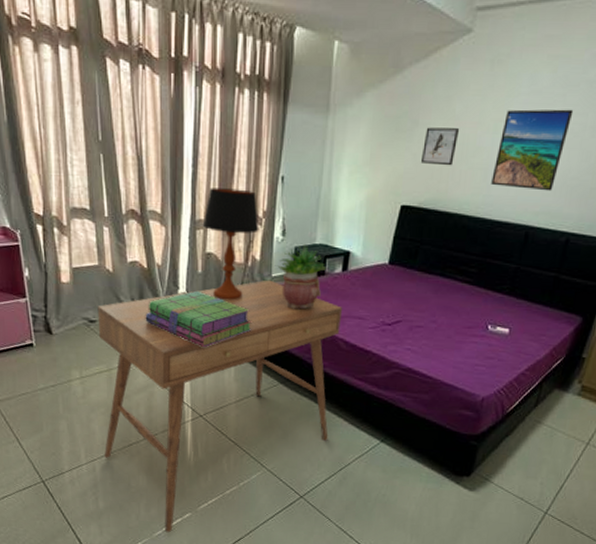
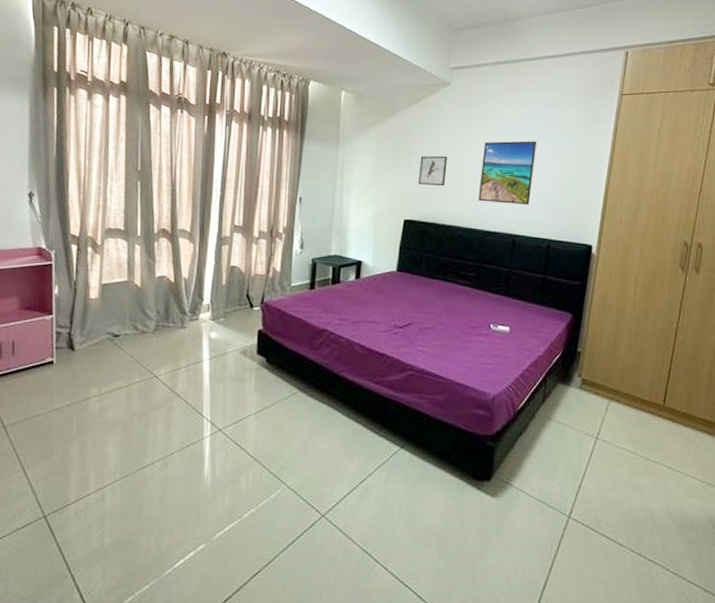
desk: present [97,280,343,533] -> none [116,289,358,571]
stack of books: present [145,290,252,348] -> none [169,301,273,358]
table lamp: present [202,188,259,300] -> none [228,208,280,310]
potted plant: present [277,244,326,310] -> none [296,256,341,316]

